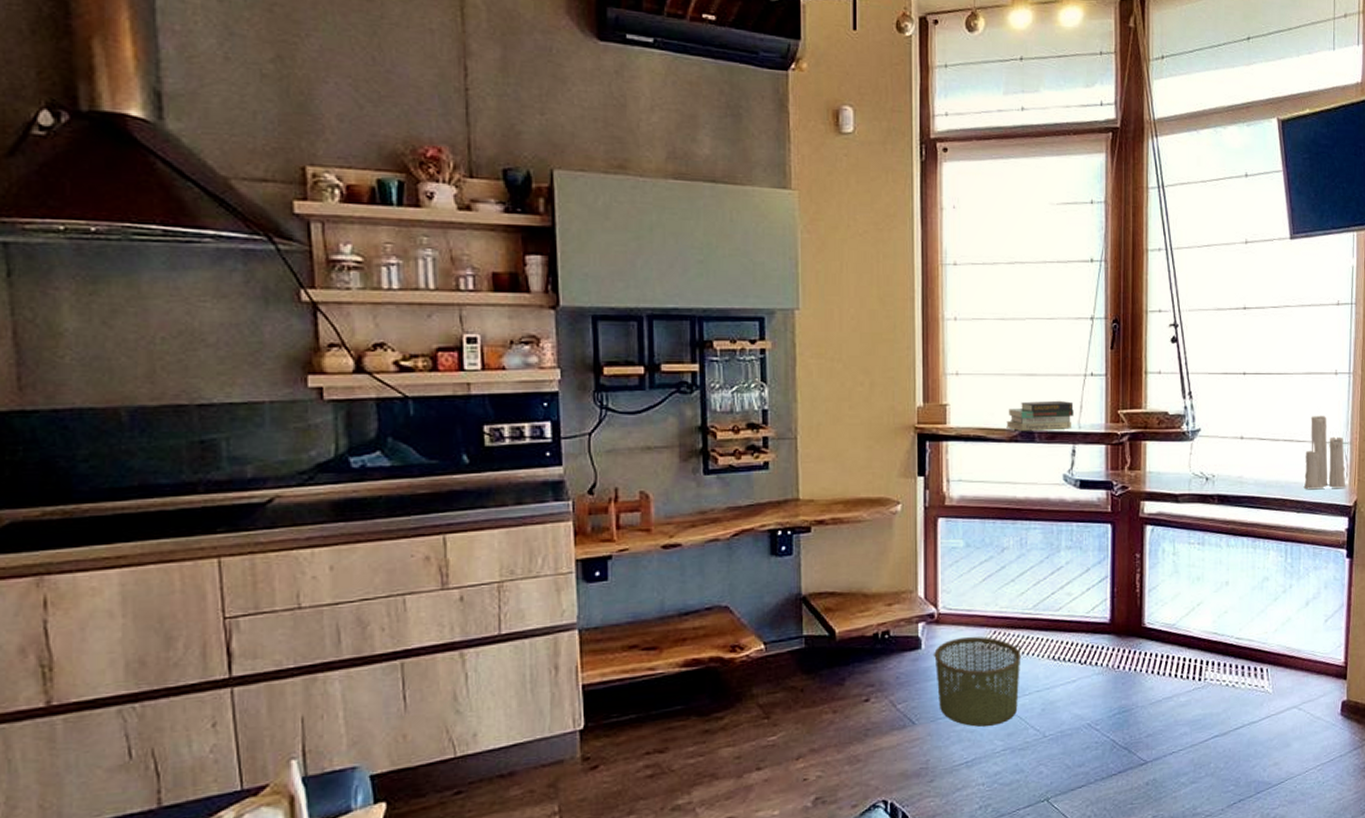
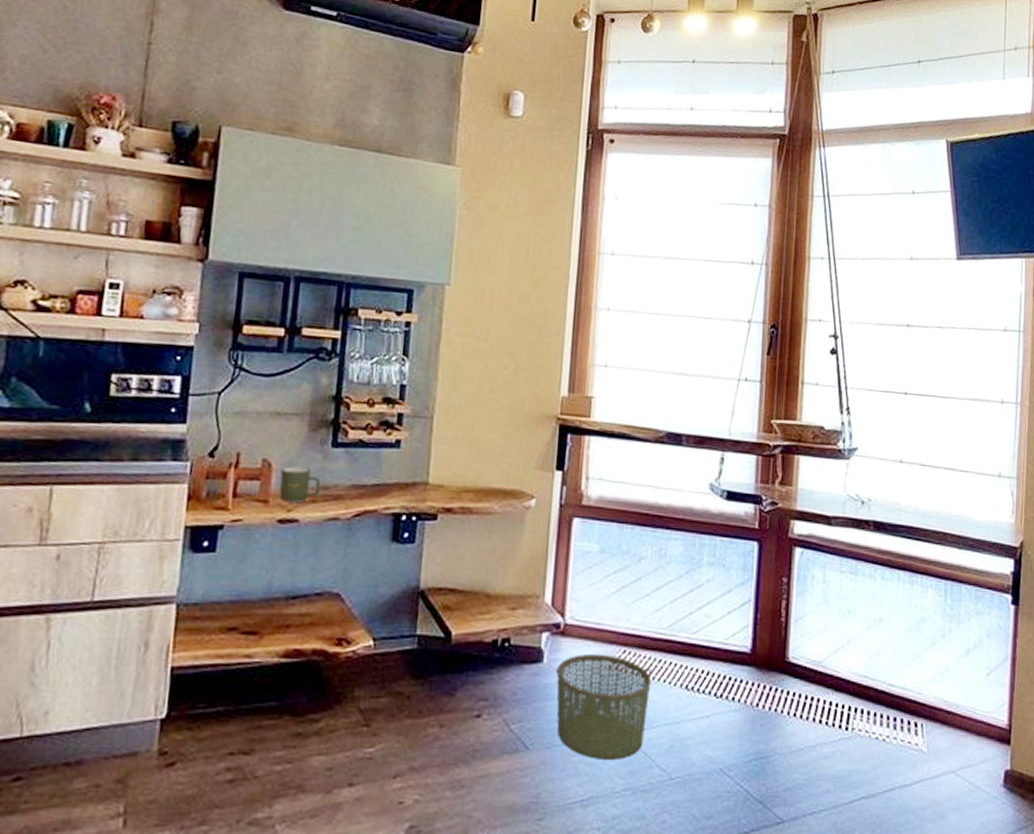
mug: none [659,495,698,530] -> present [279,466,321,504]
books: present [1006,400,1074,431] -> none [653,401,725,435]
candle: present [1303,408,1346,490] -> none [966,437,1012,527]

